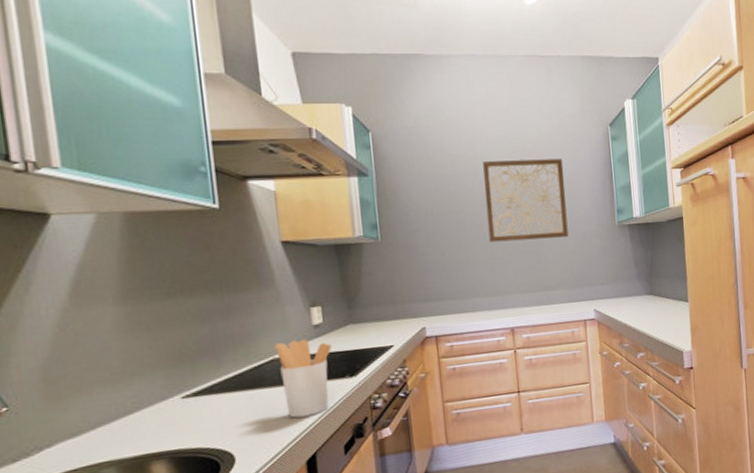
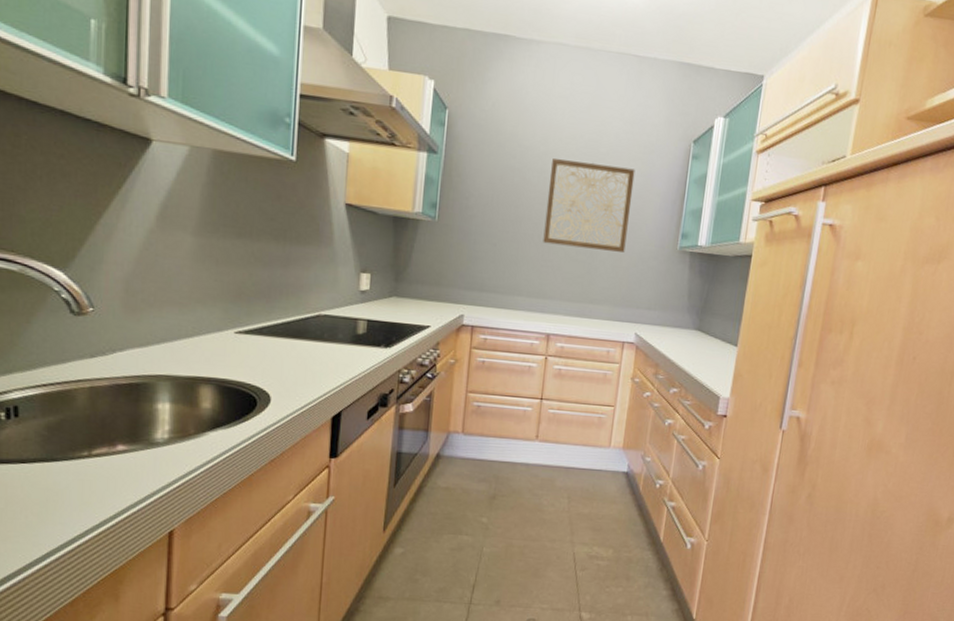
utensil holder: present [274,339,332,418] -> none [322,300,374,376]

